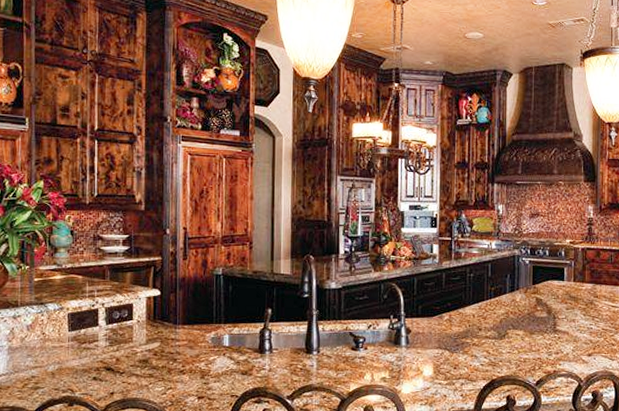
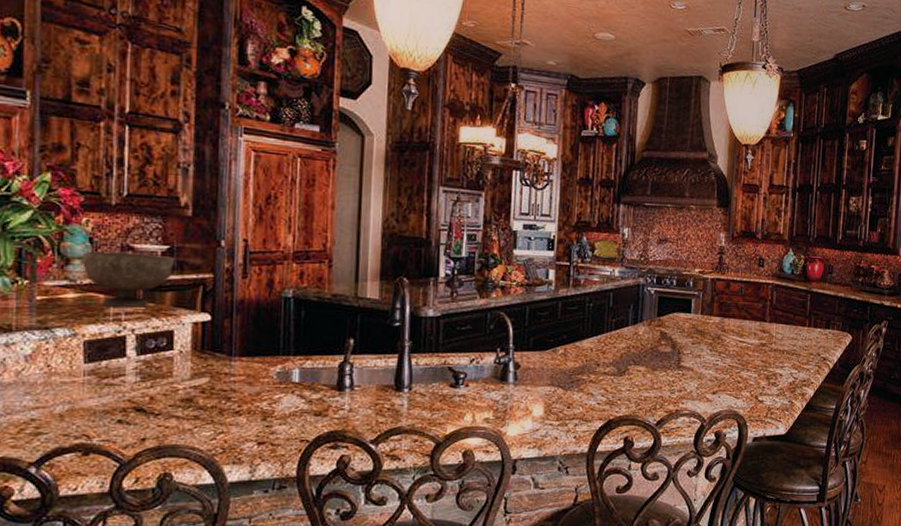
decorative bowl: none [66,241,133,286] -> present [83,251,175,308]

